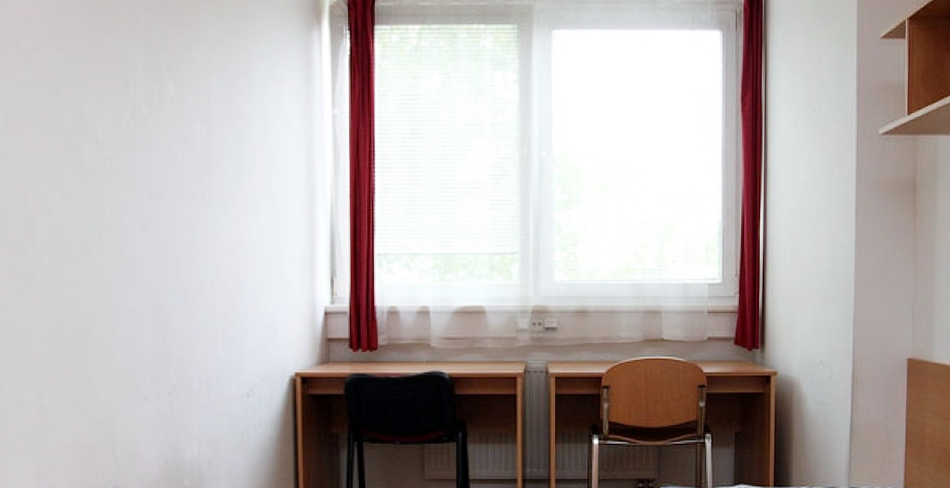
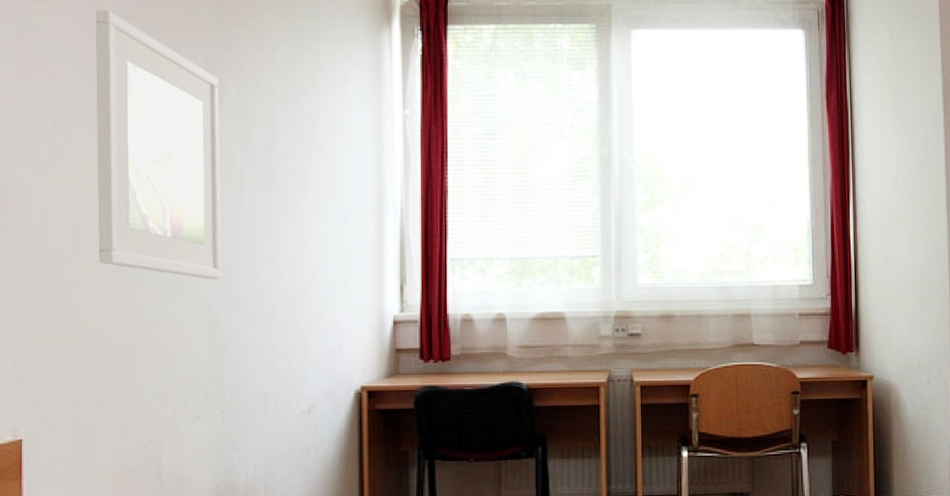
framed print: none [42,9,165,270] -> present [95,9,222,279]

